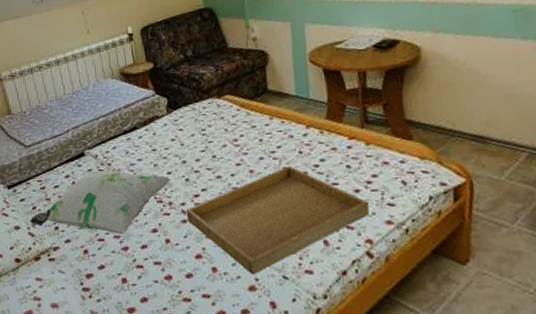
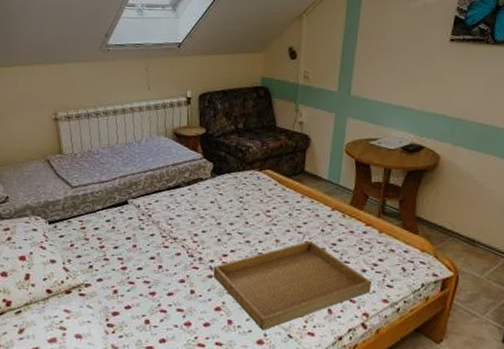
decorative pillow: present [30,170,171,235] -> none [66,218,205,281]

